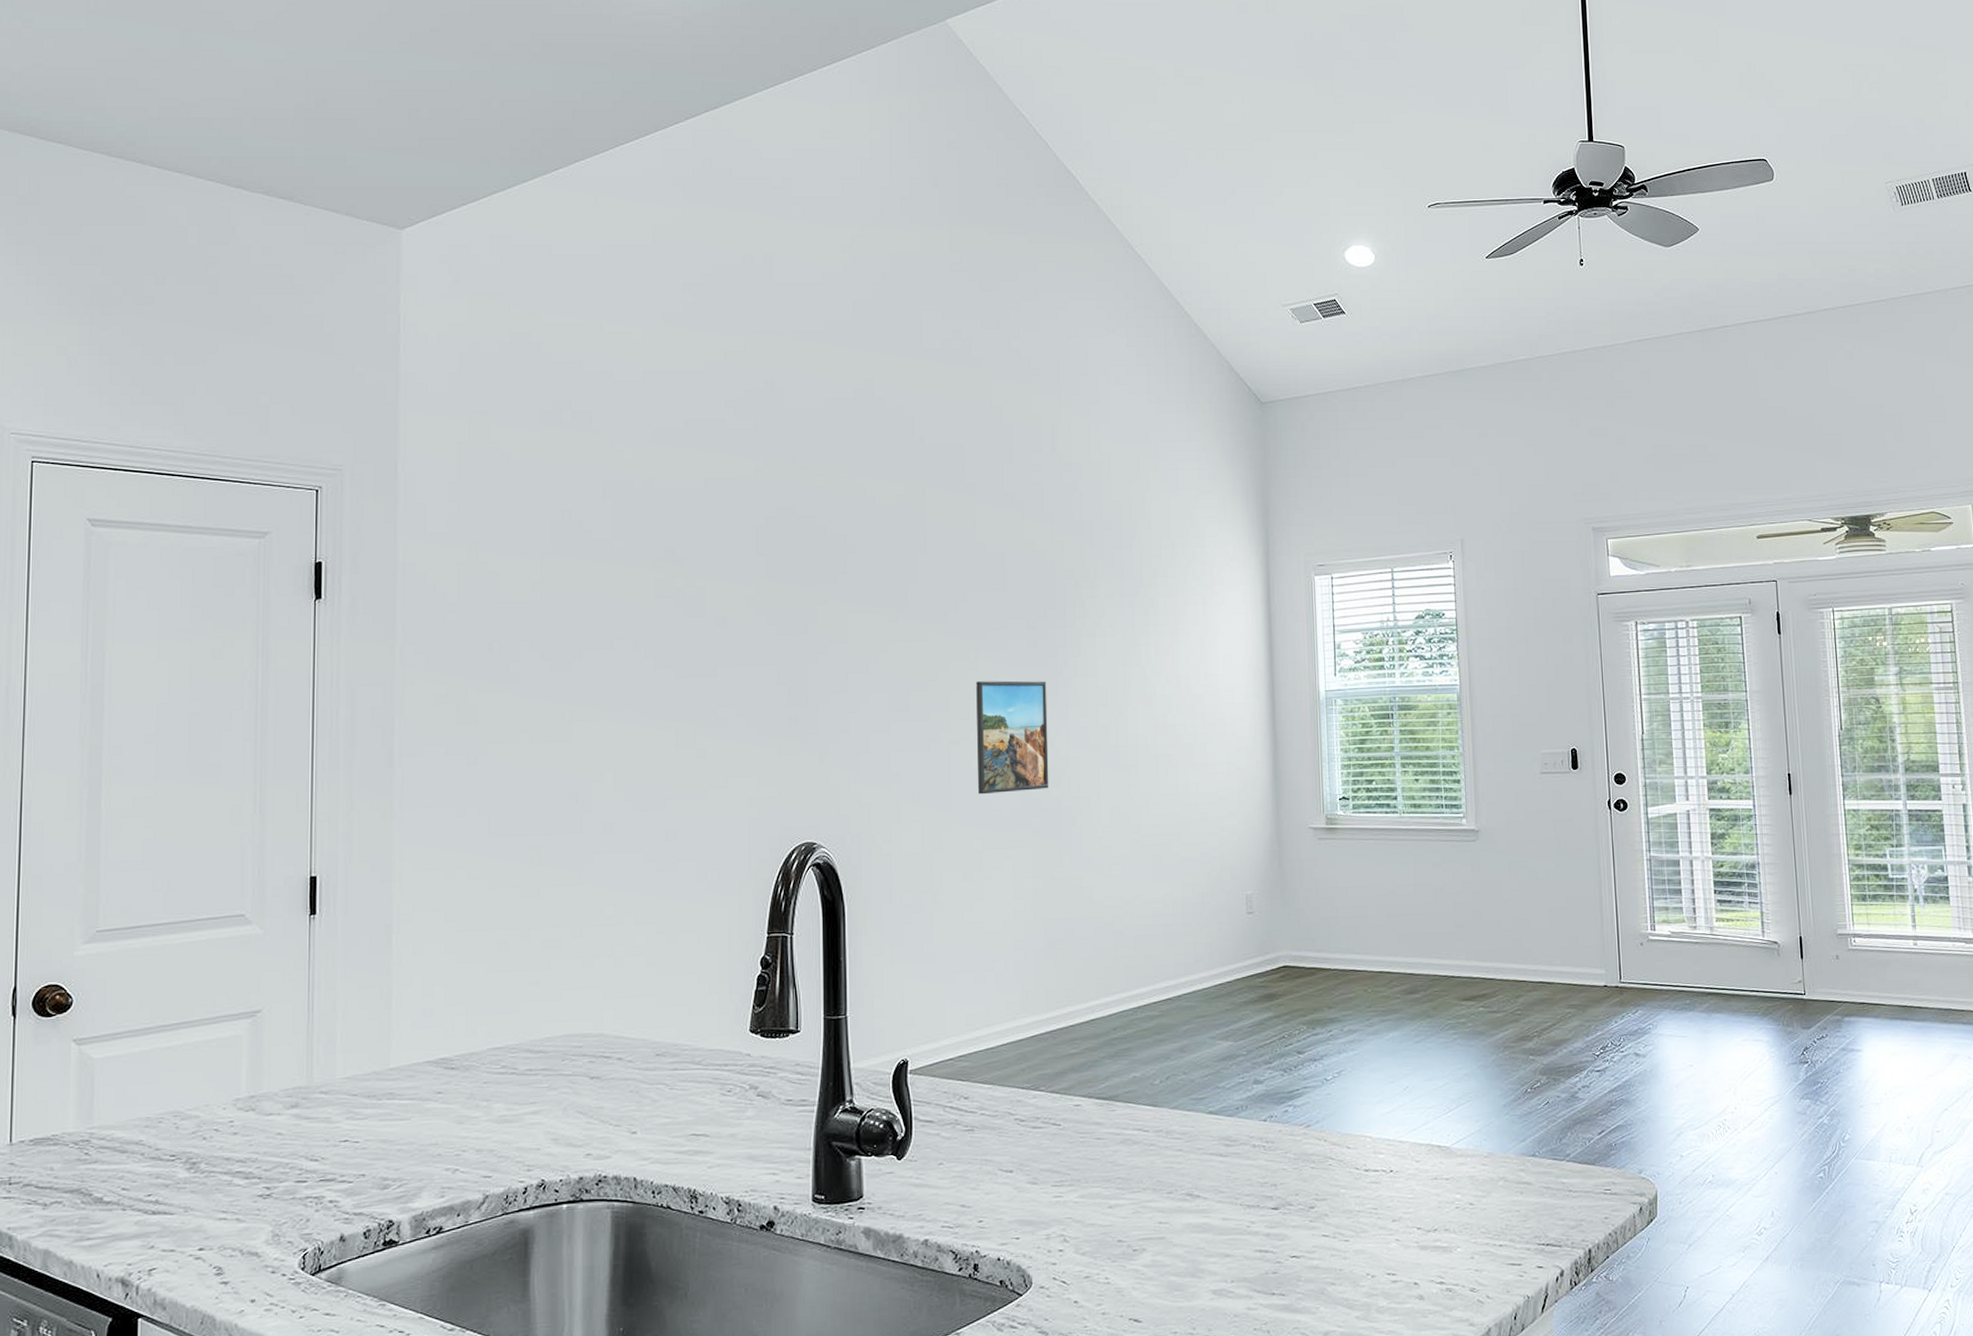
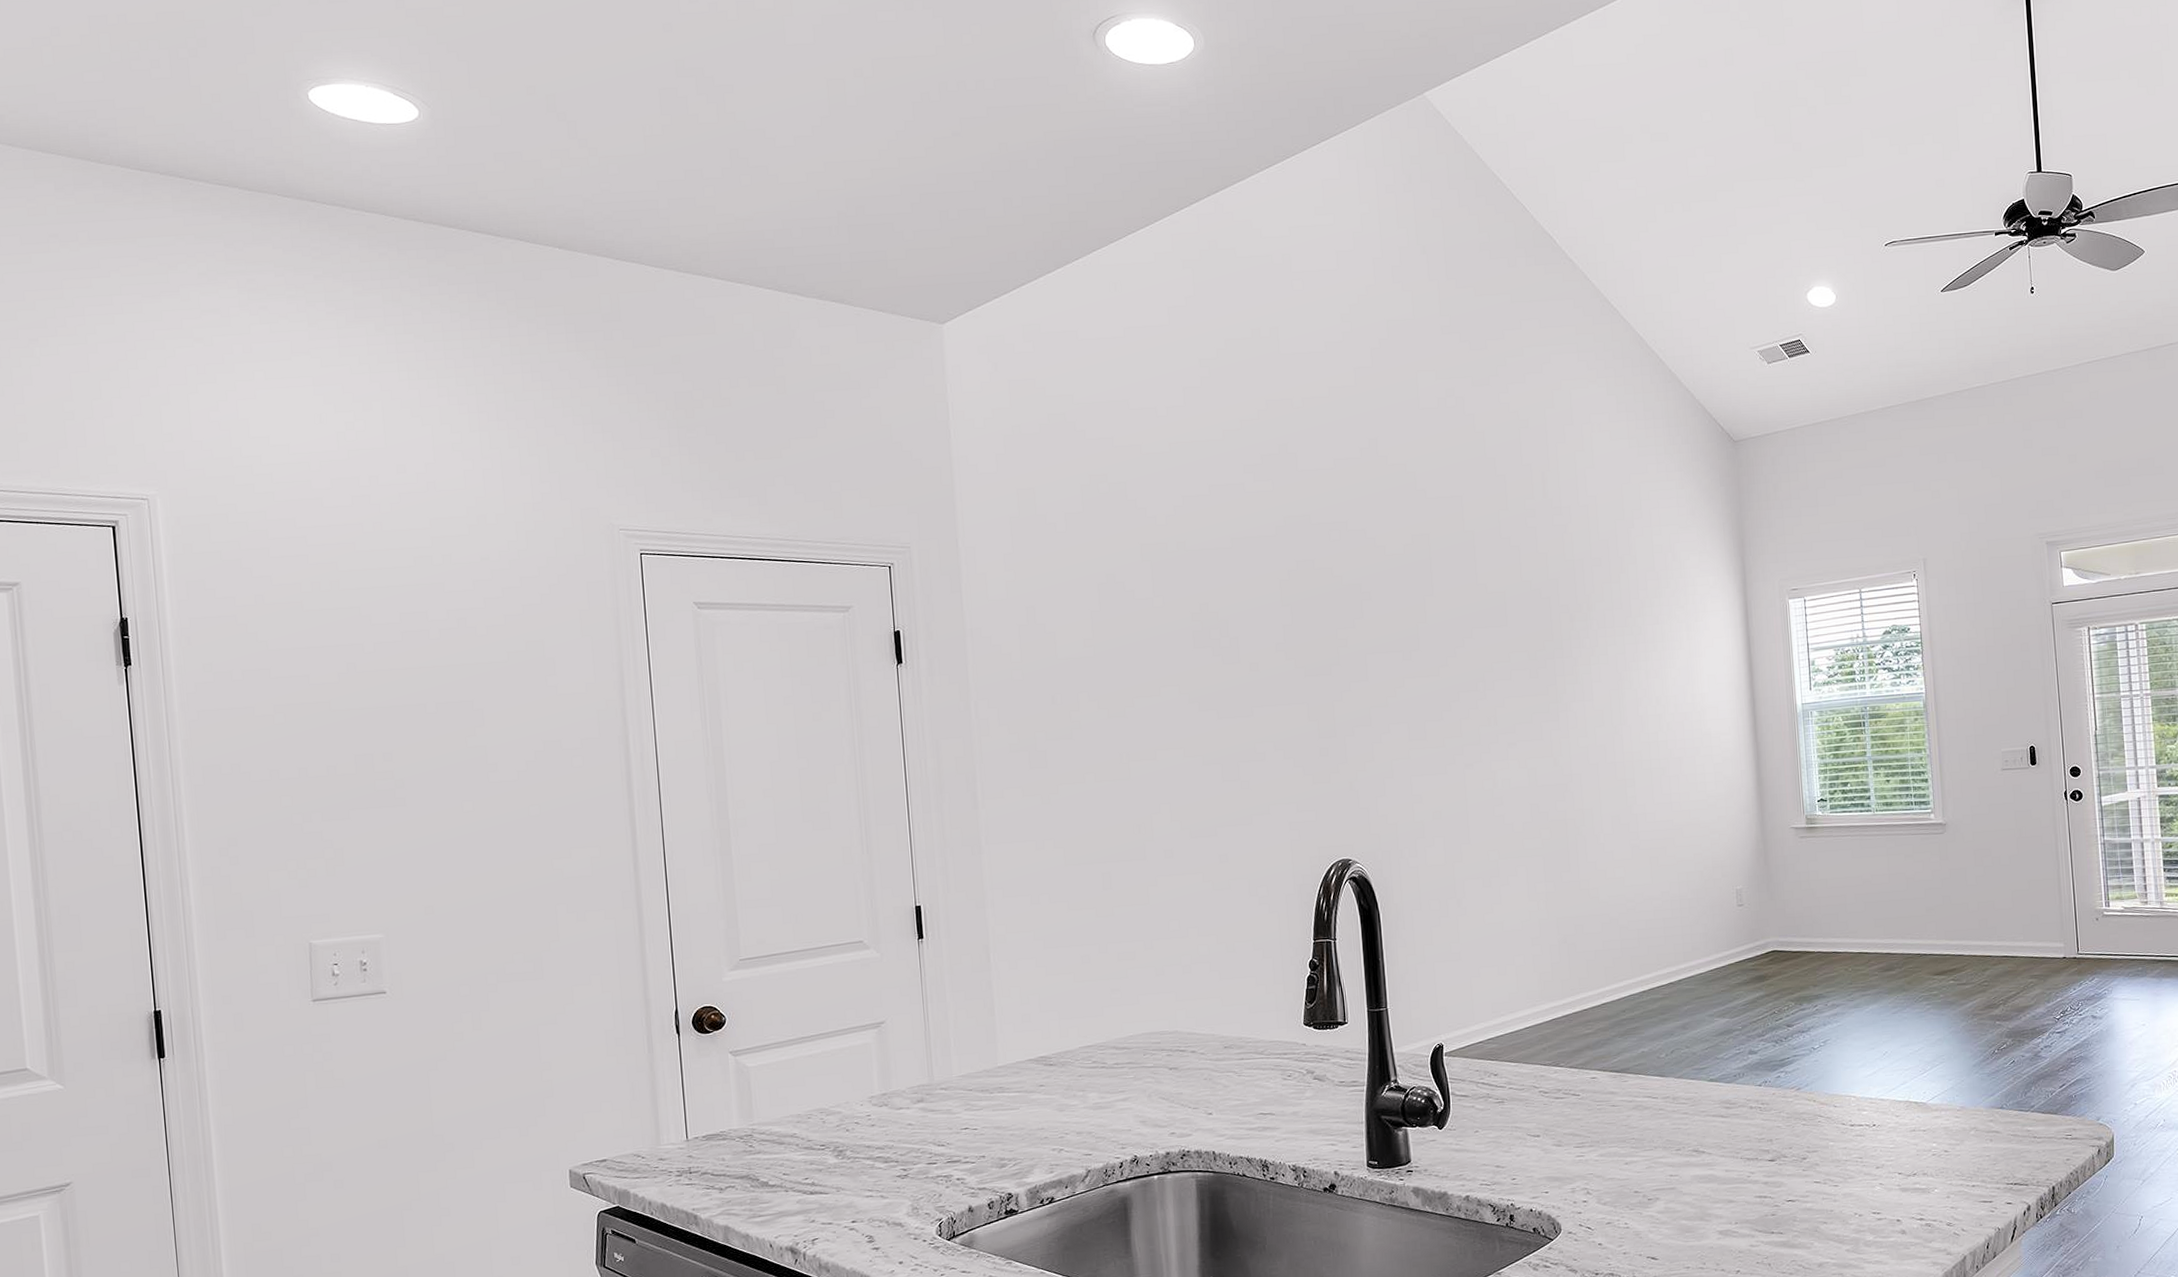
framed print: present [976,680,1049,795] -> none [1485,706,1555,811]

